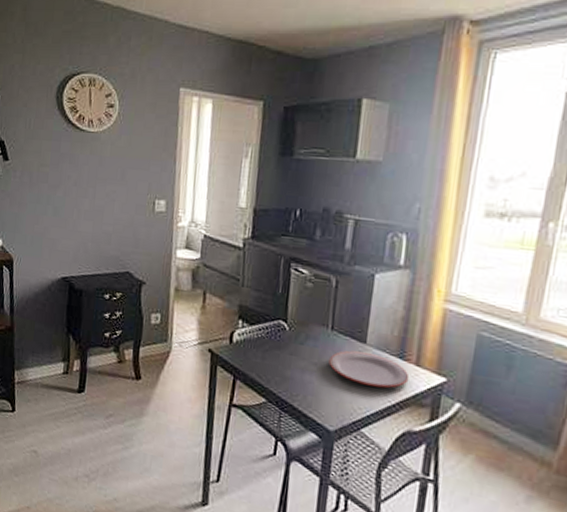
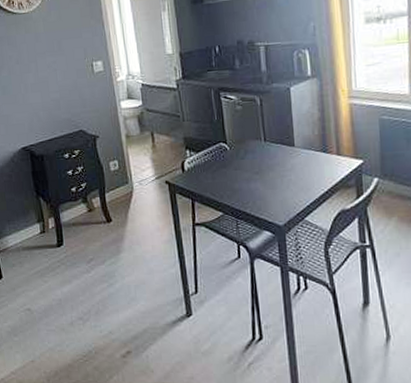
plate: present [329,350,410,388] -> none [267,153,335,181]

